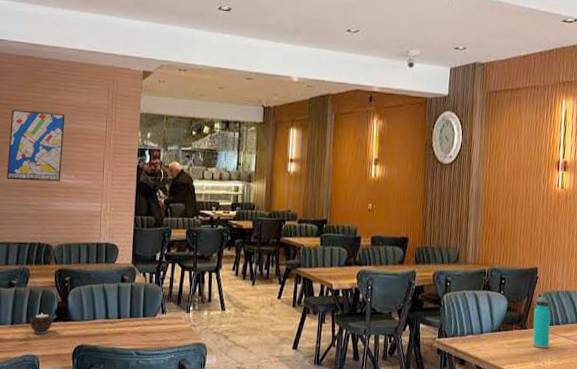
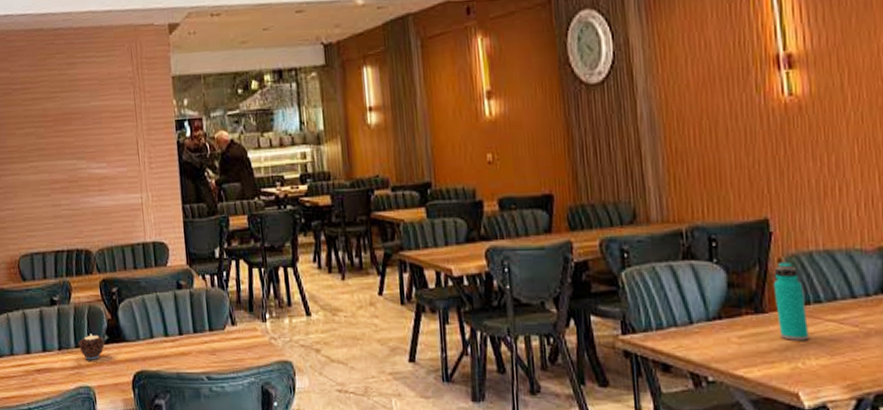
wall art: present [6,109,65,182] -> none [27,90,91,178]

